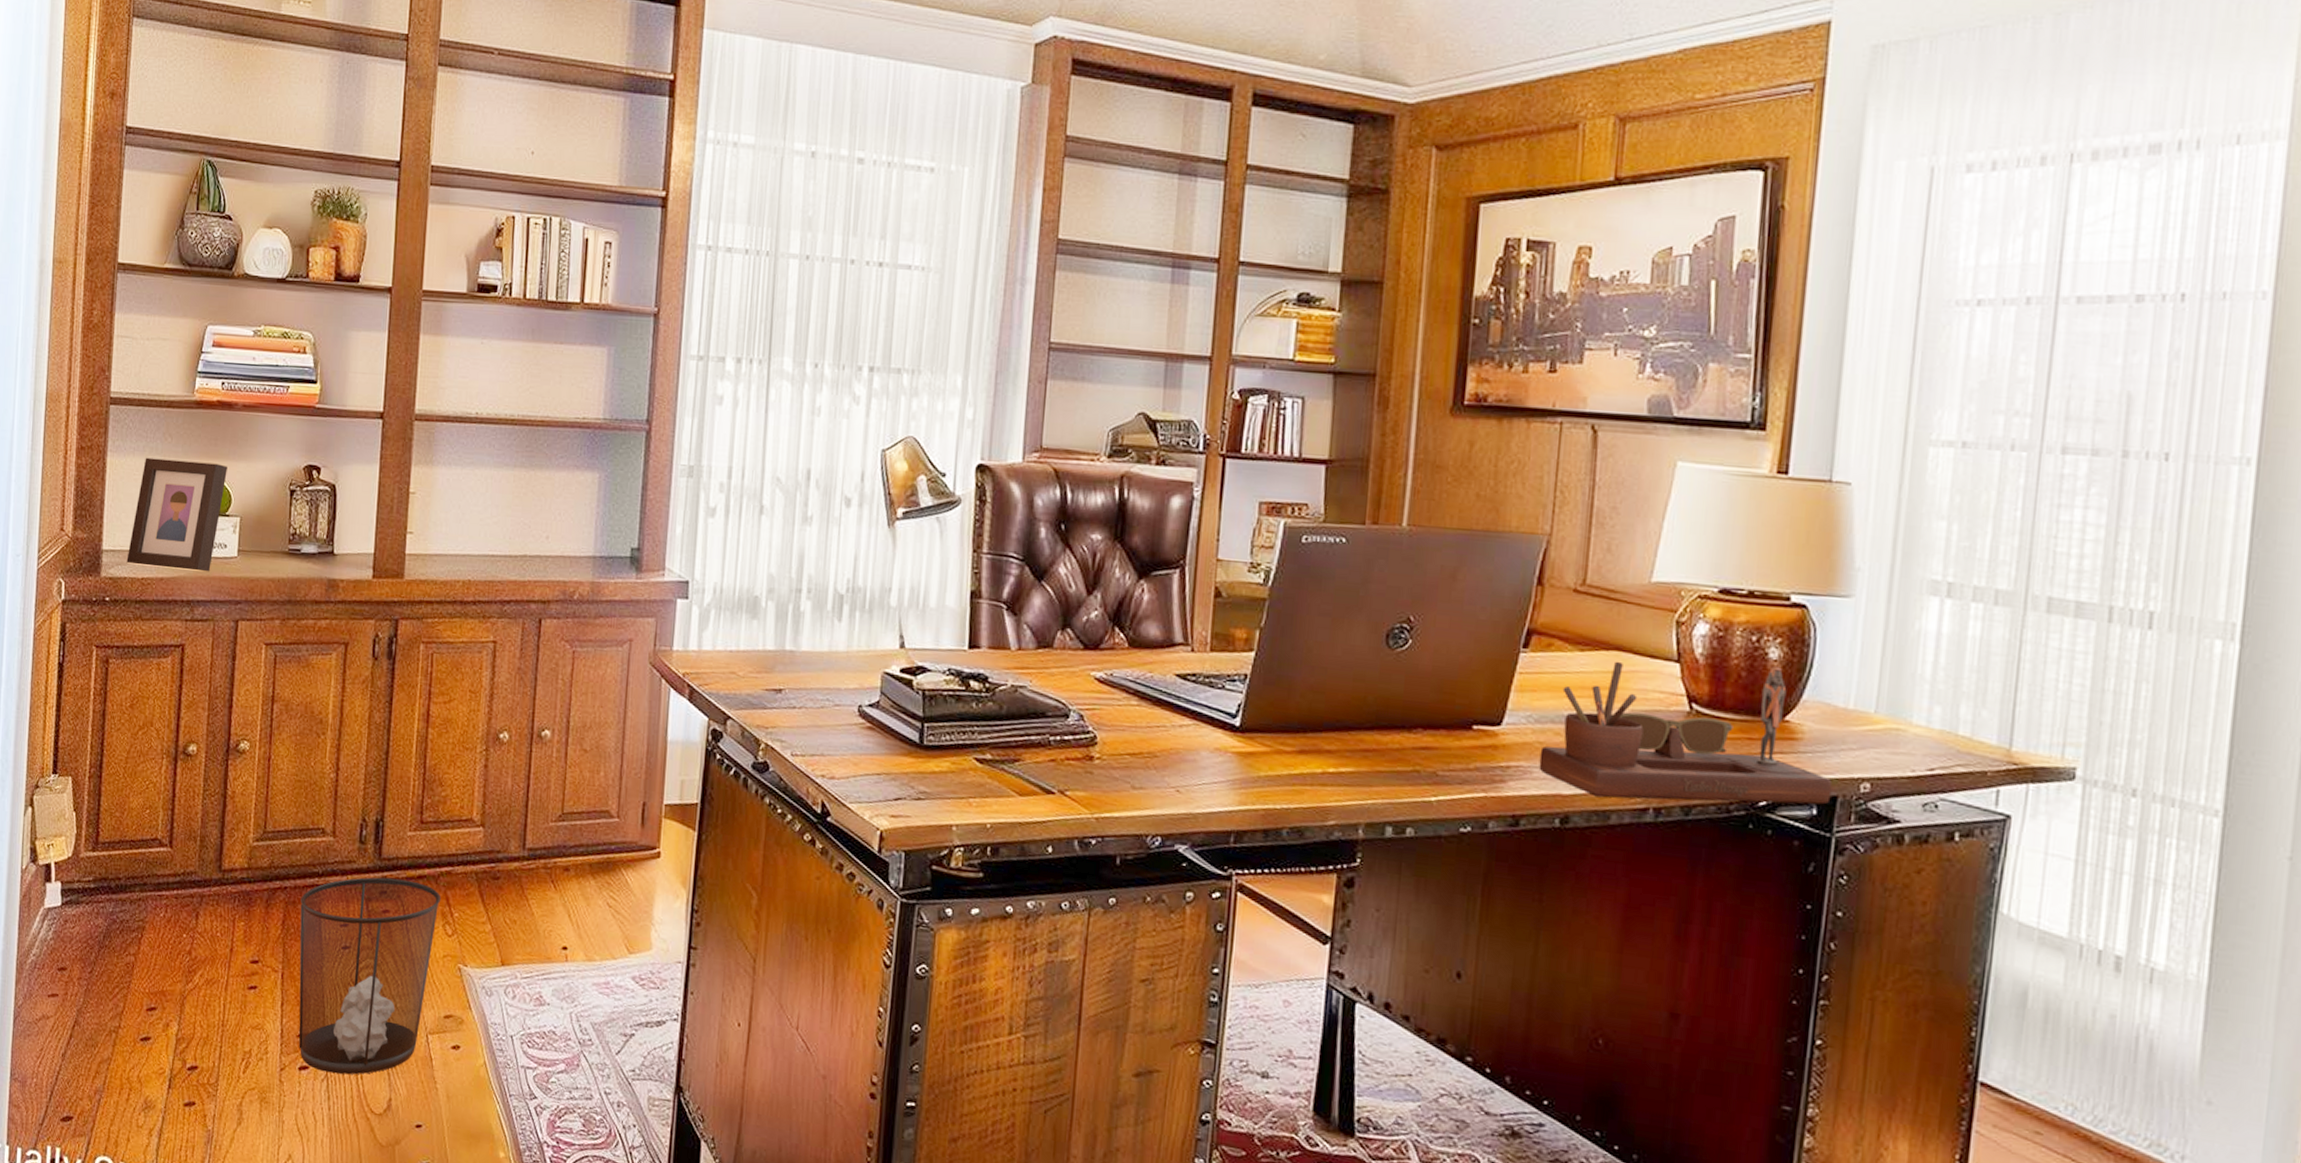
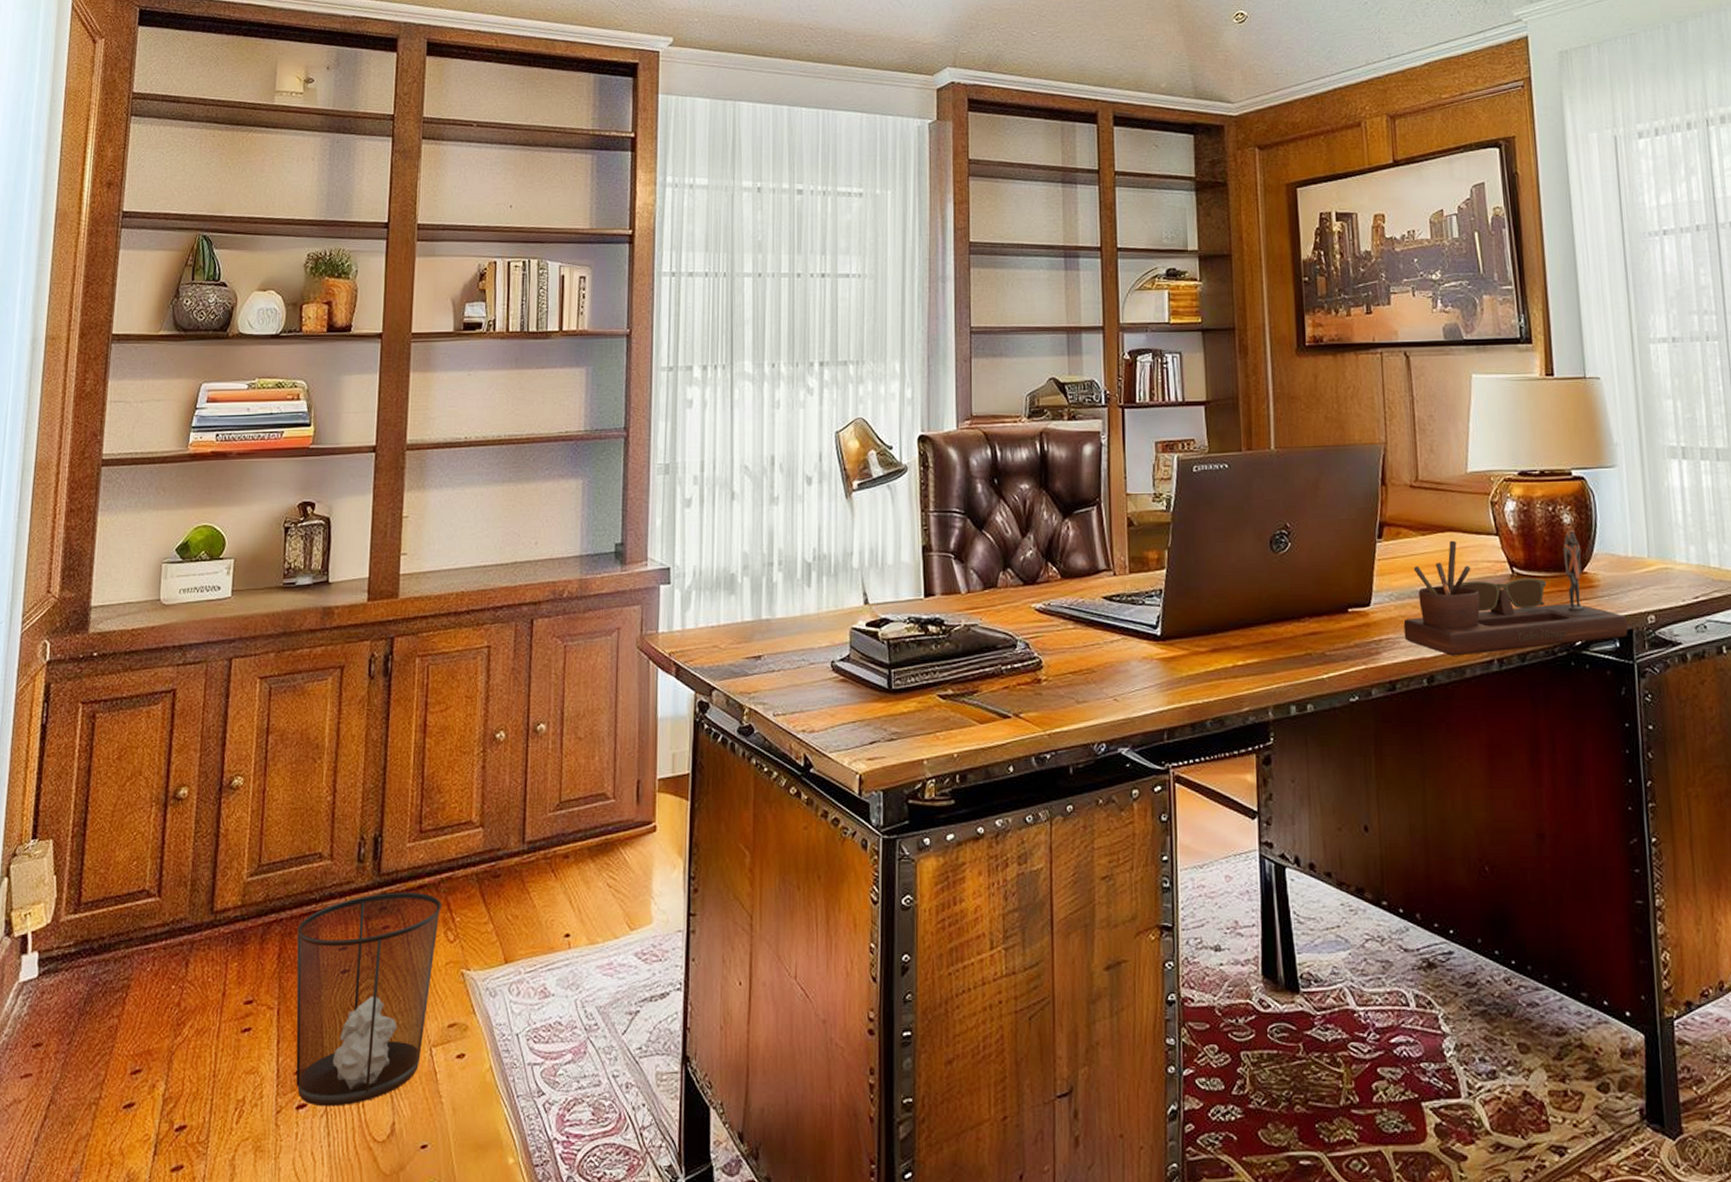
picture frame: present [126,457,228,572] -> none [116,510,221,617]

